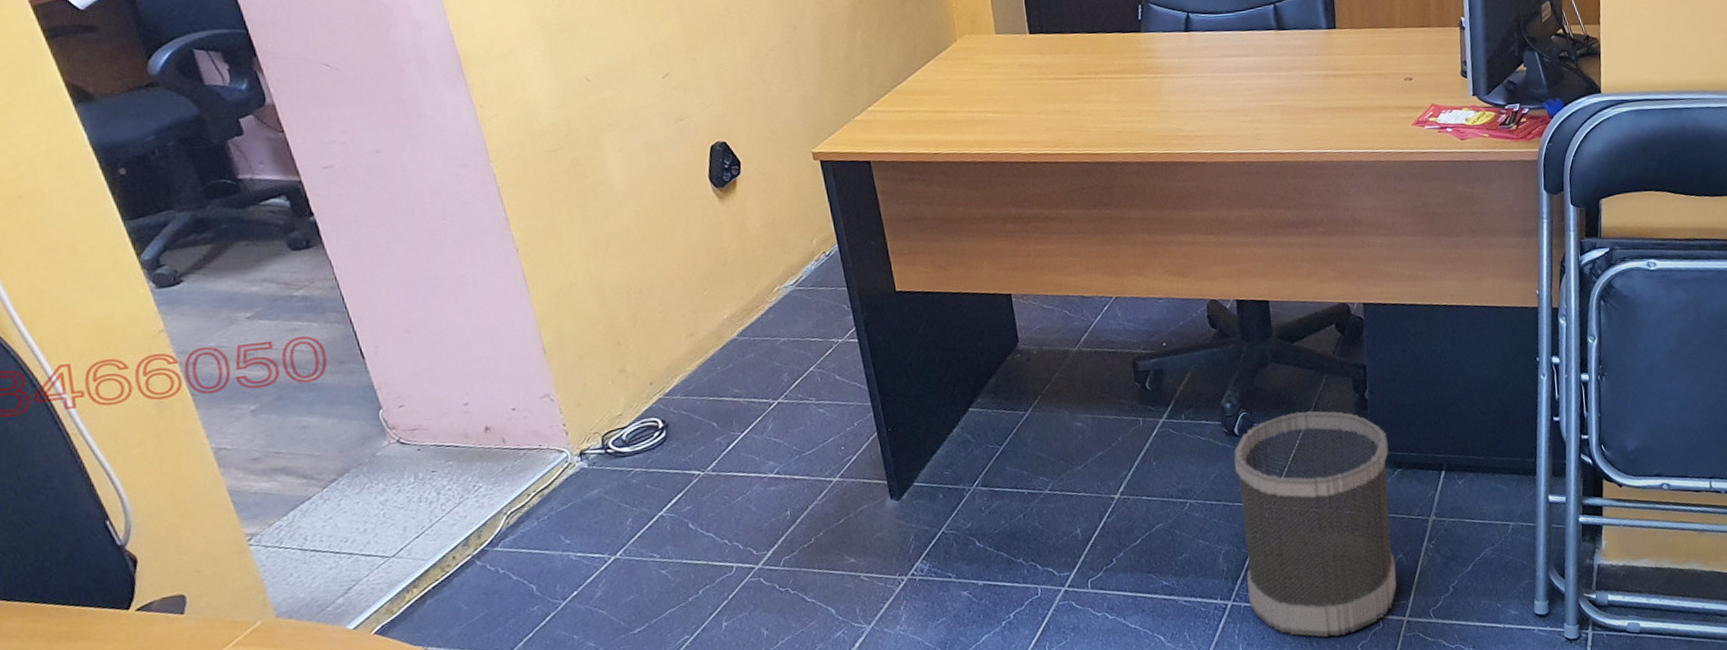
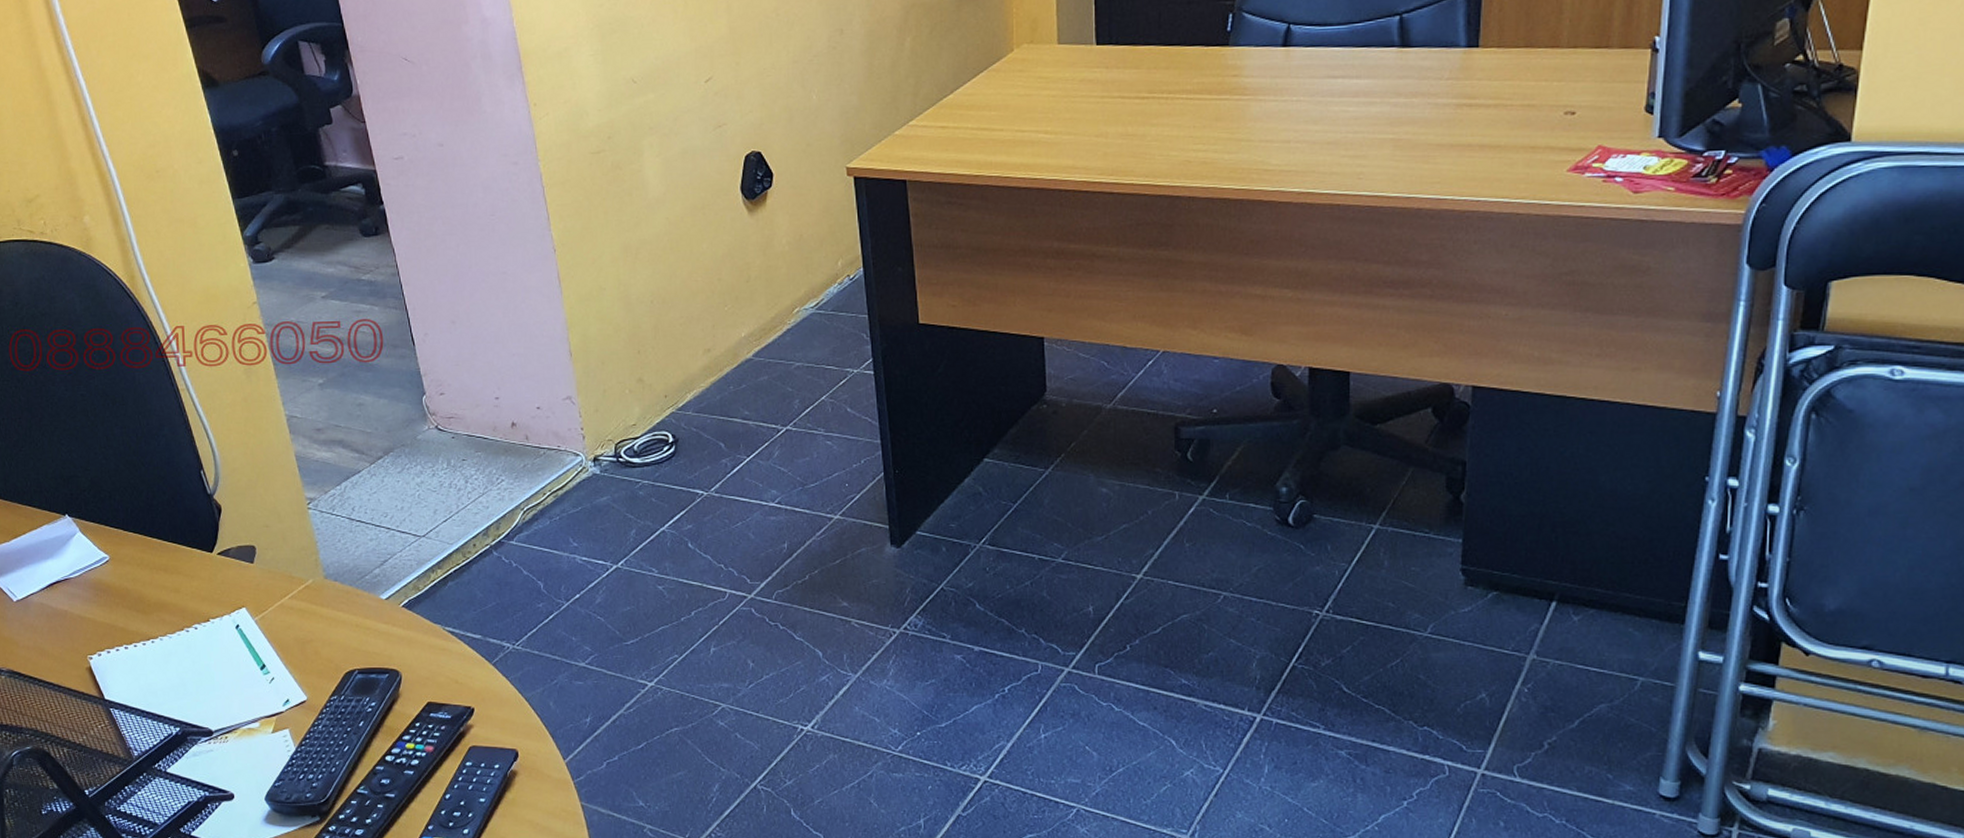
wastebasket: present [1234,411,1397,637] -> none [1282,507,1483,776]

